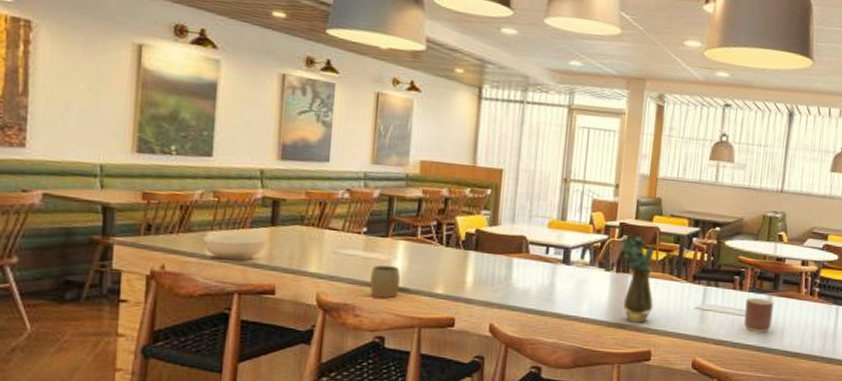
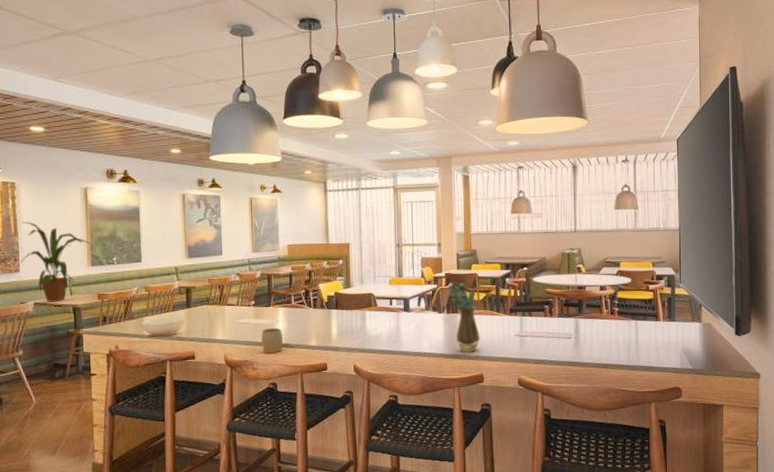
house plant: none [25,77,139,196] -> present [18,221,91,302]
mug: present [743,298,774,332] -> none [557,322,581,350]

